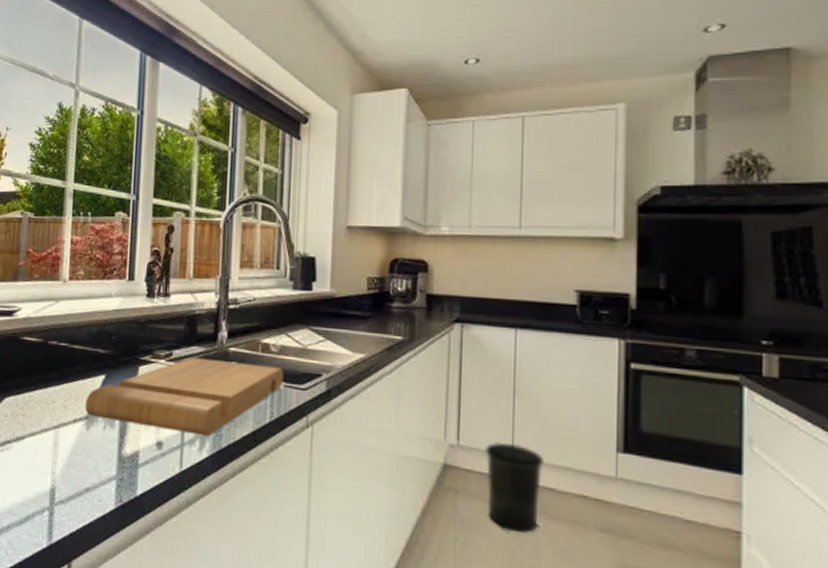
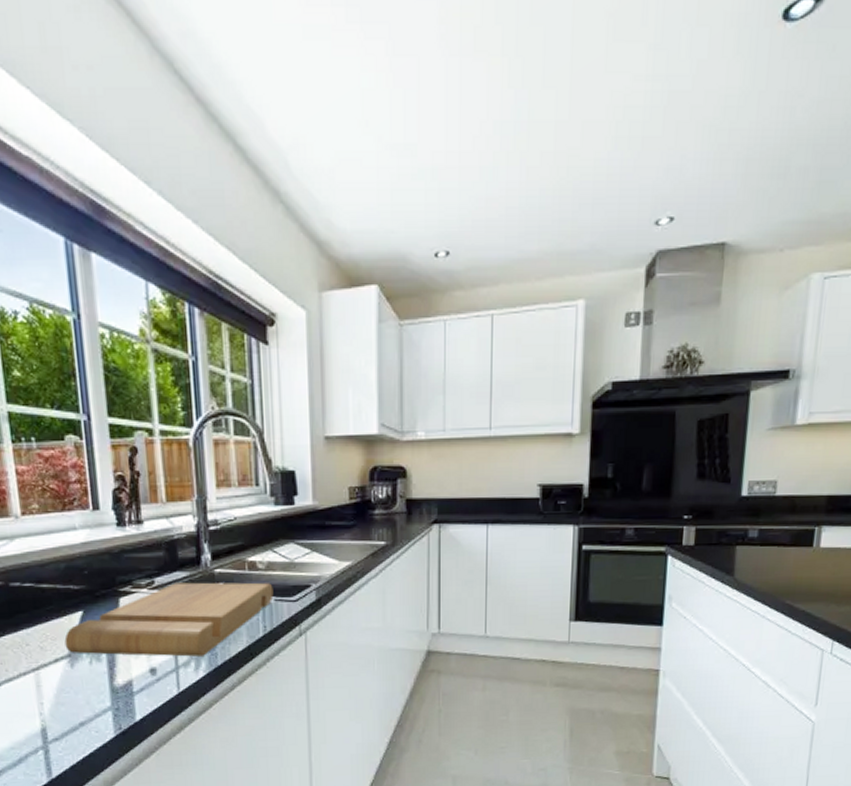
waste bin: present [485,441,544,532] -> none [463,625,511,697]

